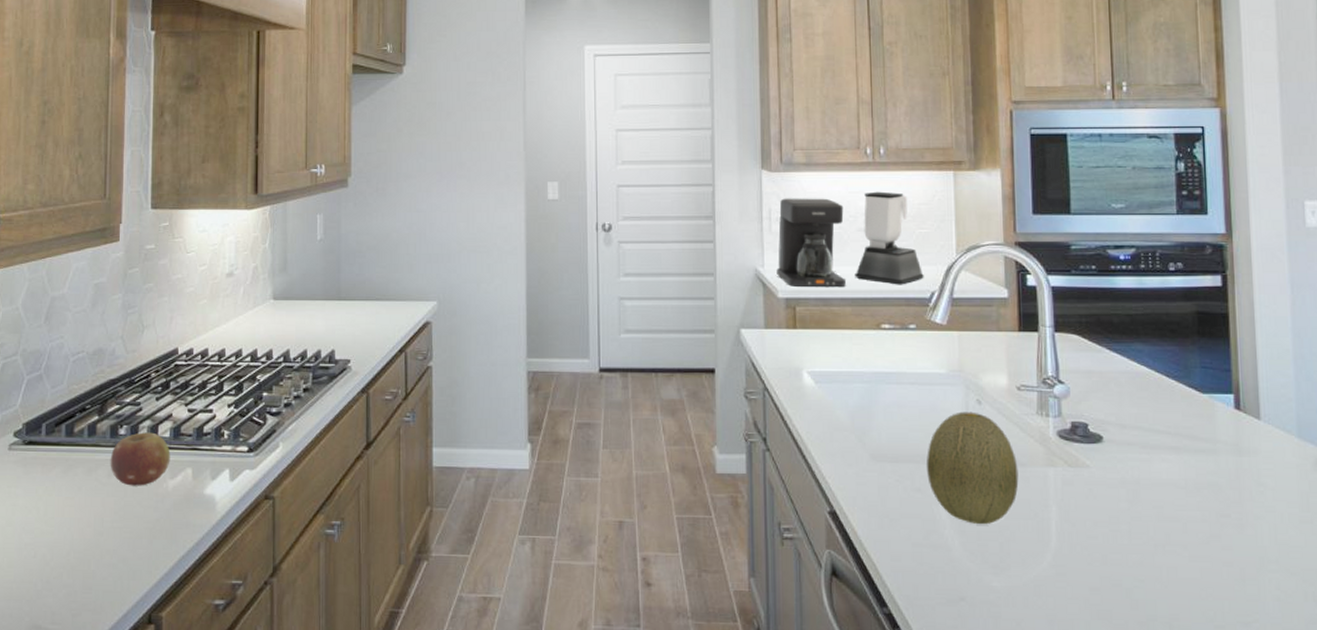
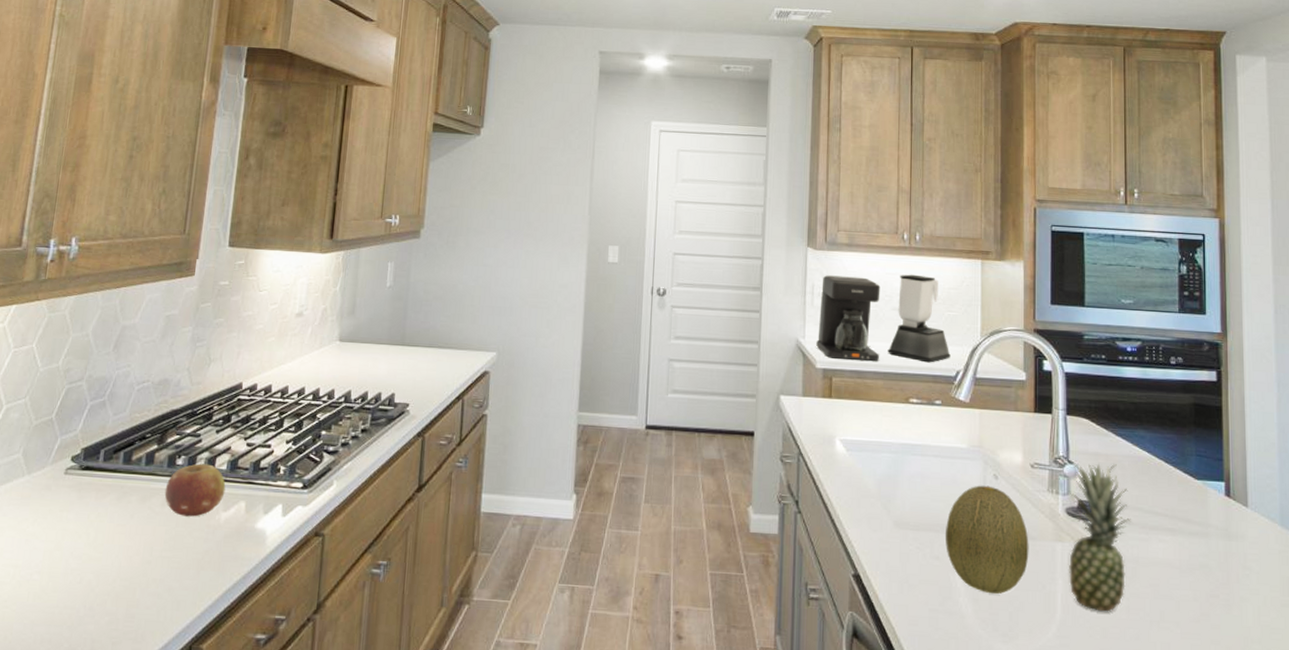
fruit: none [1060,380,1130,538] -> present [1068,460,1131,612]

